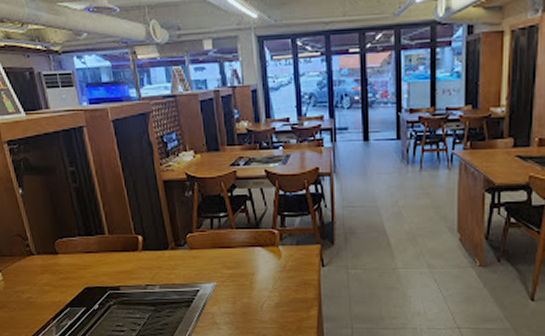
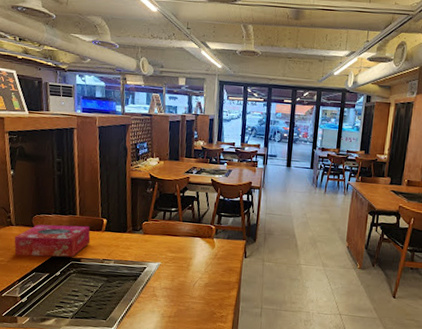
tissue box: none [38,246,127,290] -> present [14,224,91,257]

